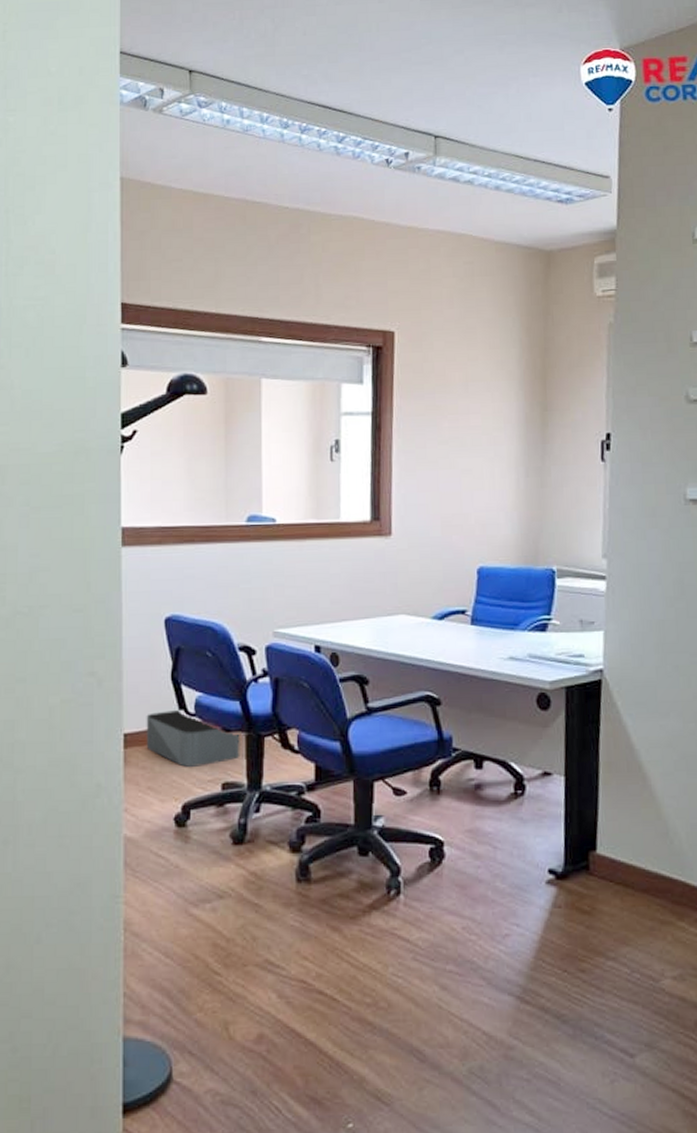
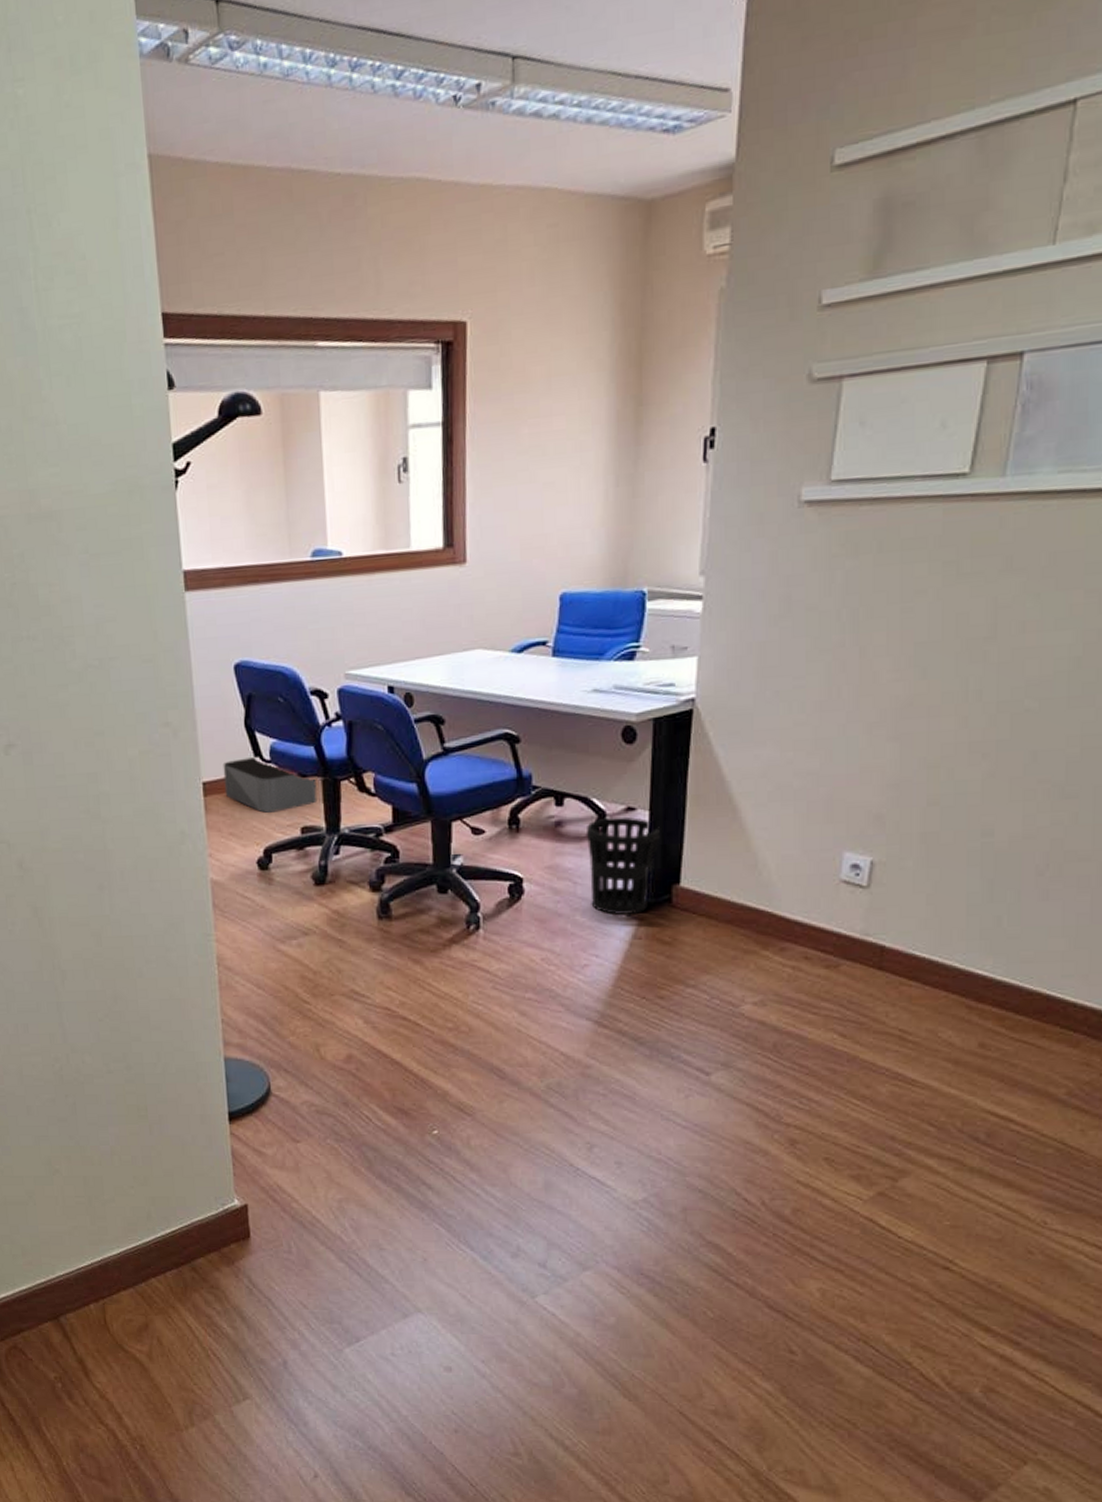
wastebasket: none [505,781,576,881] -> present [587,816,660,915]

